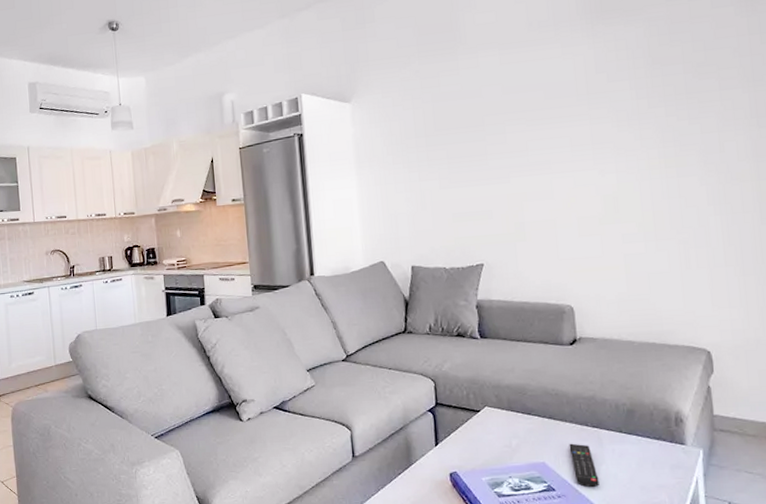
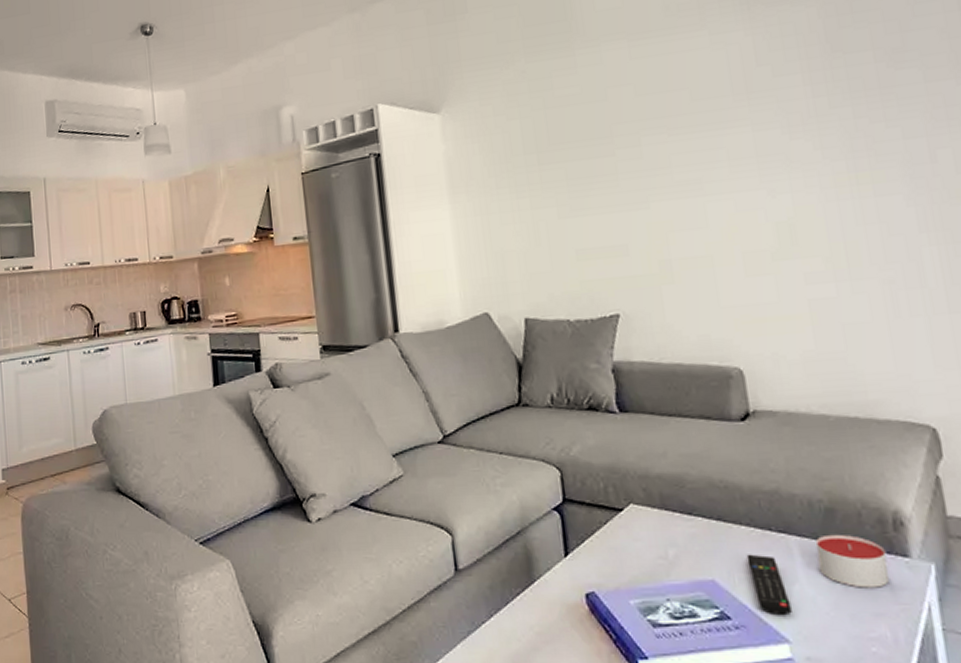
candle: none [619,428,671,467] -> present [815,534,890,588]

